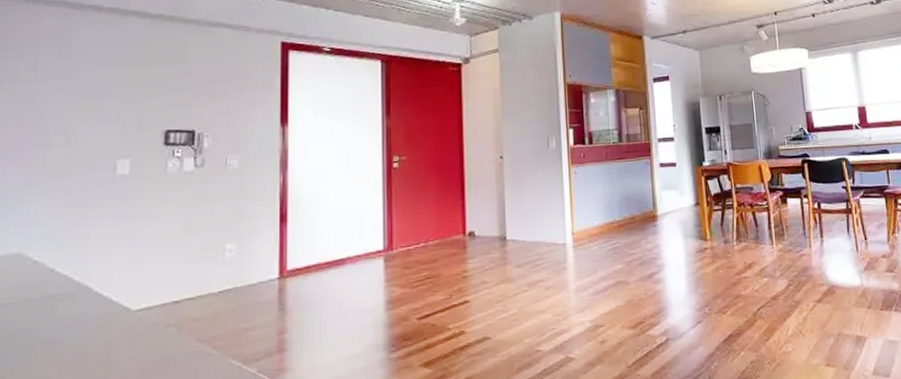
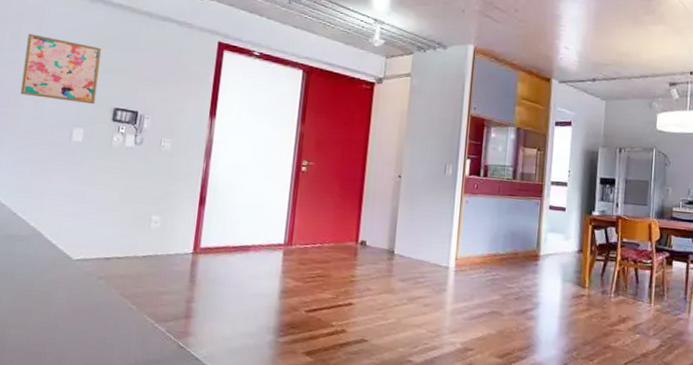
wall art: none [45,60,143,131] -> present [20,34,102,105]

